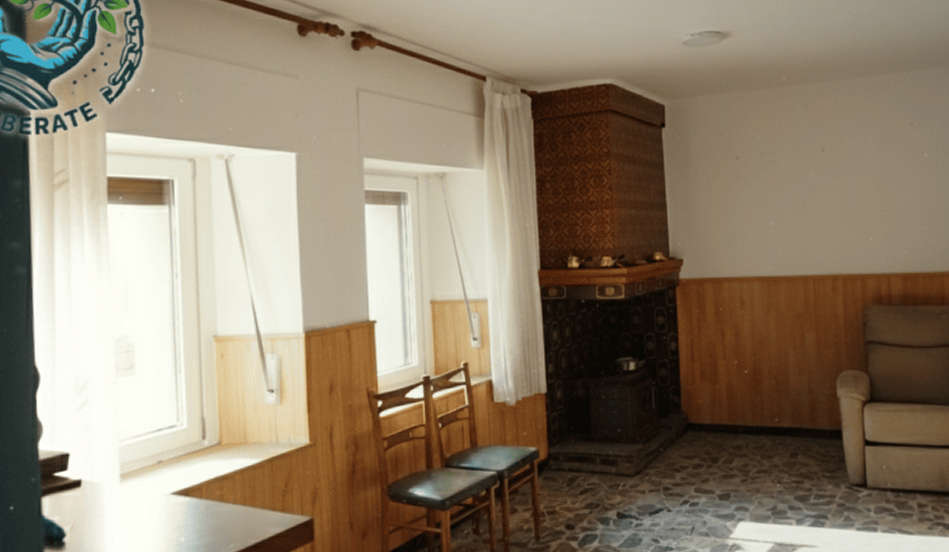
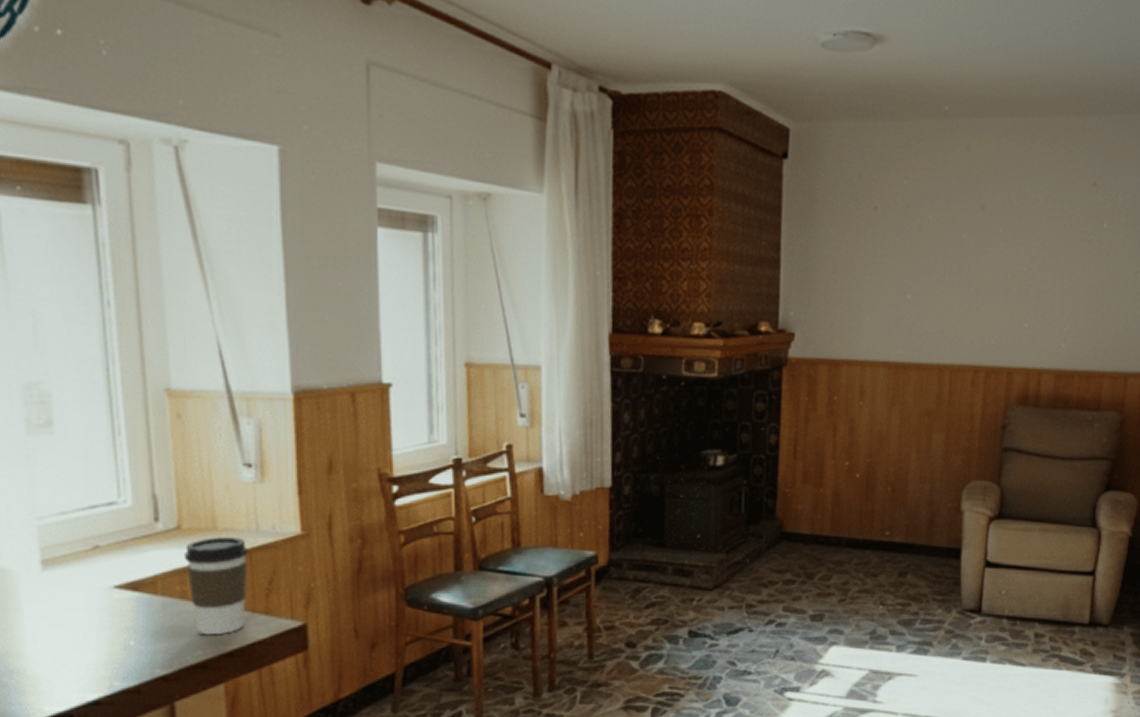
coffee cup: none [222,449,270,531] -> present [183,537,248,636]

